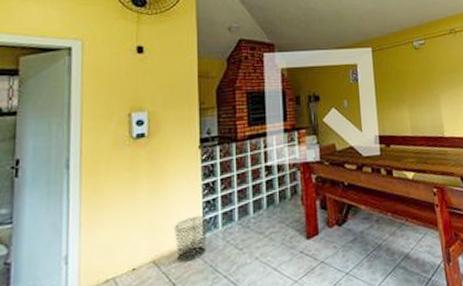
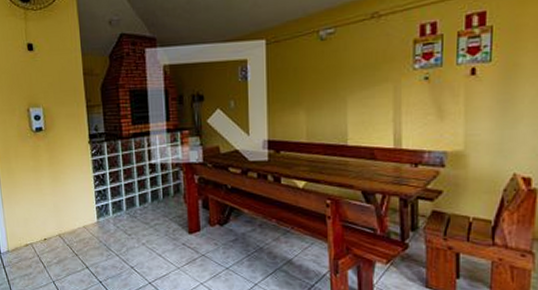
waste bin: present [173,215,209,263] -> none [72,202,101,240]

